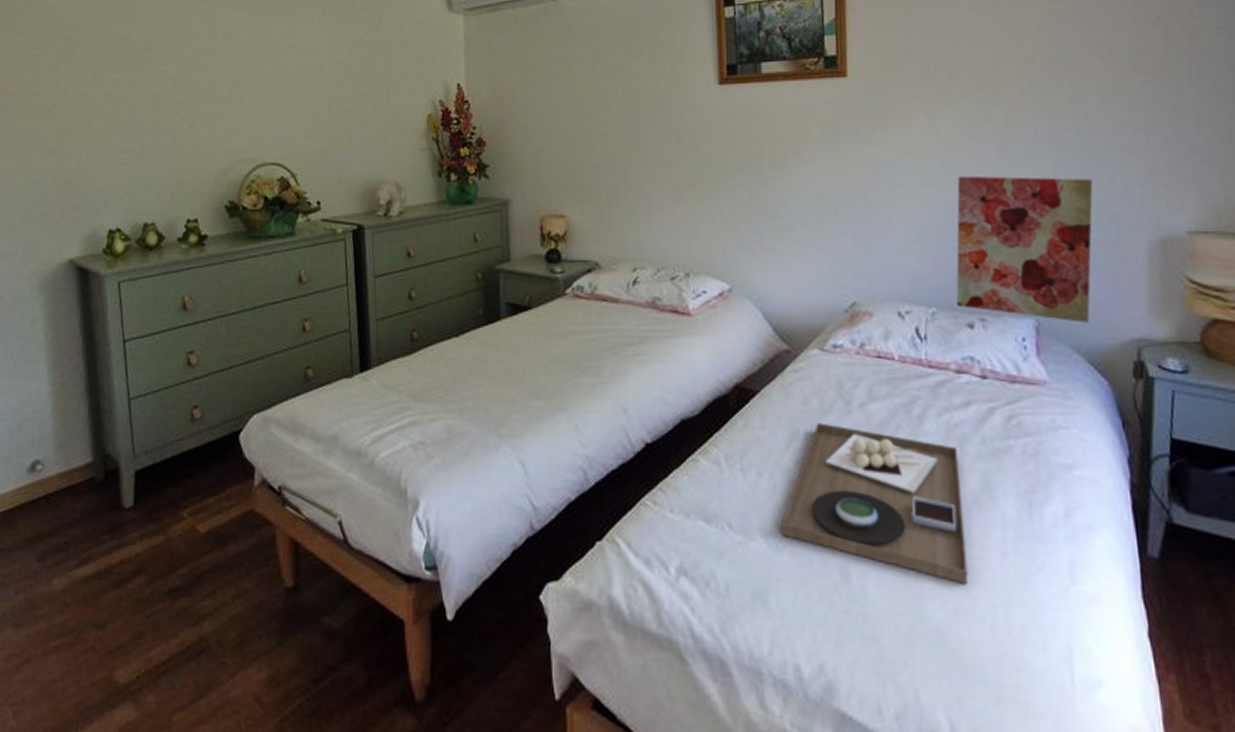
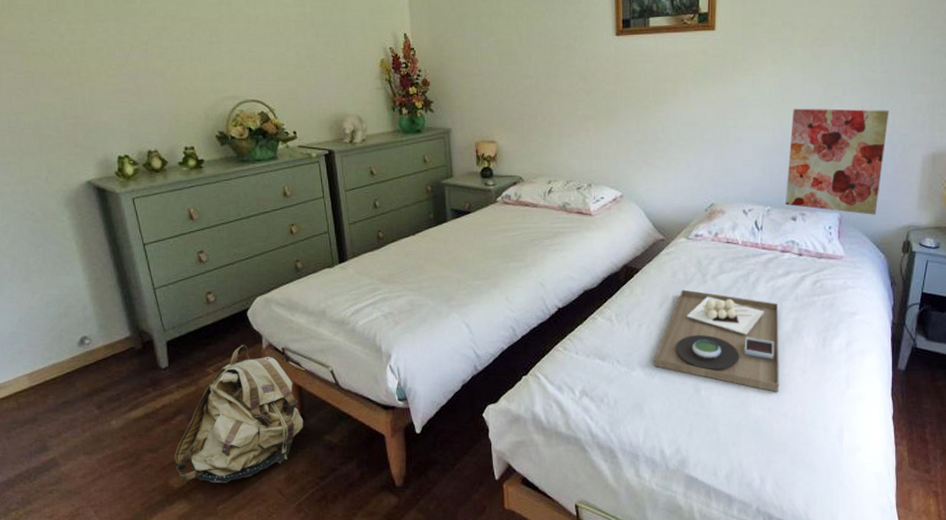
backpack: none [124,480,298,682] -> present [174,345,304,484]

